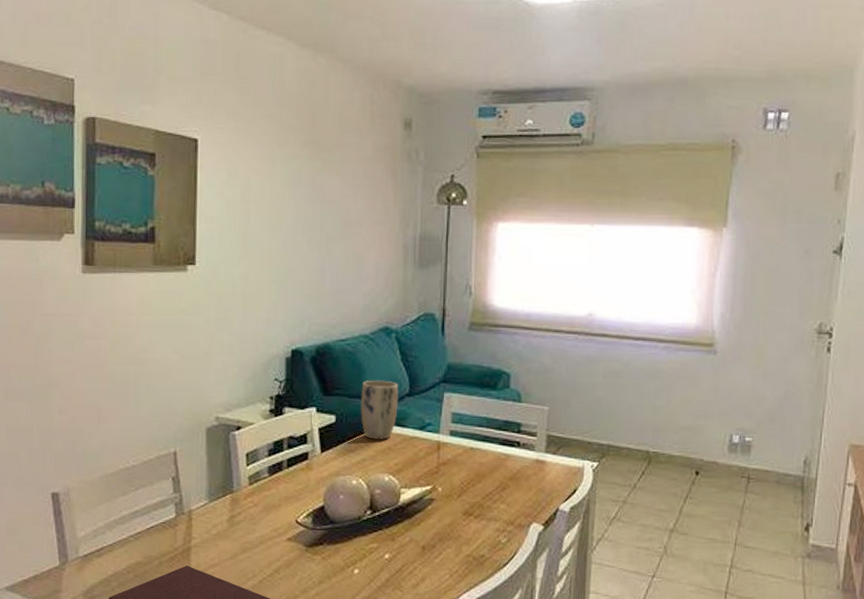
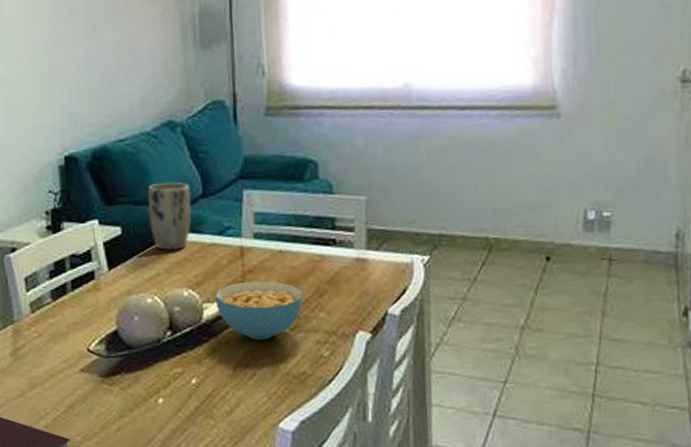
cereal bowl: none [412,472,488,524] -> present [215,281,303,340]

